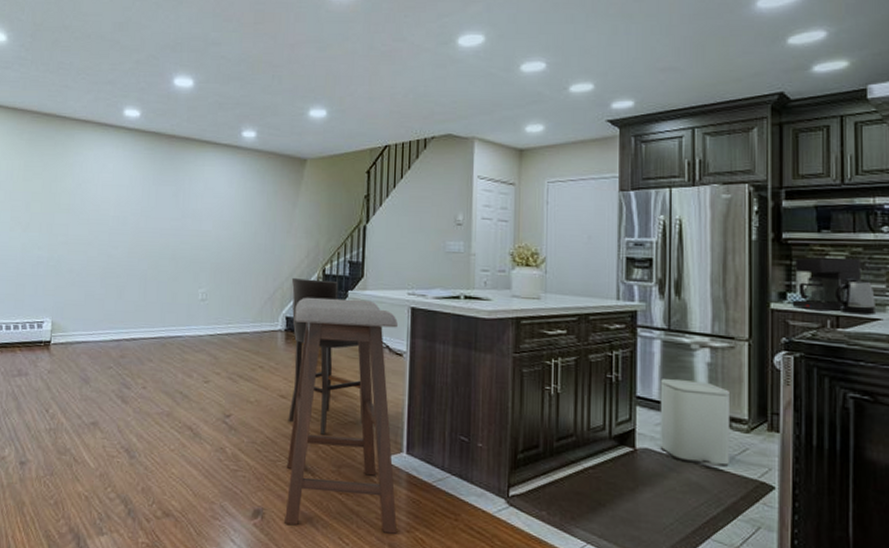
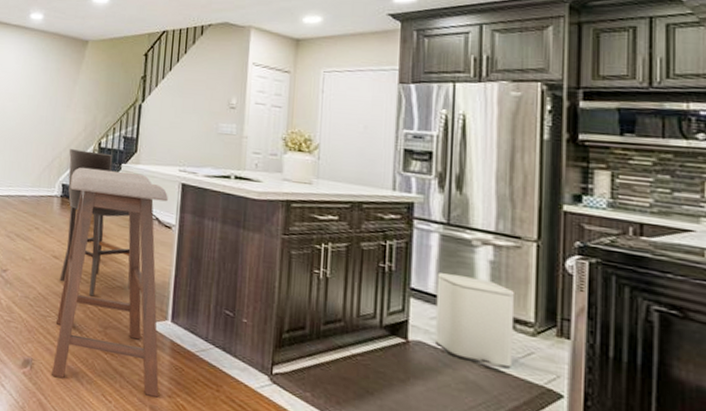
coffee maker: present [792,257,862,312] -> none [588,160,672,219]
kettle: present [836,279,875,315] -> none [640,186,687,226]

